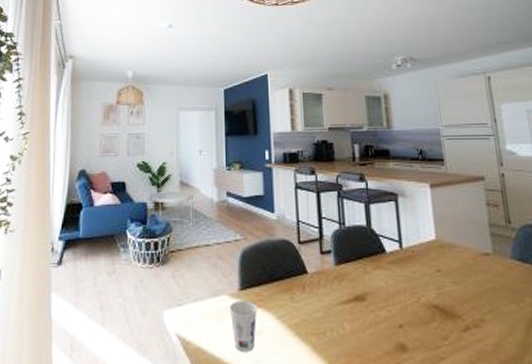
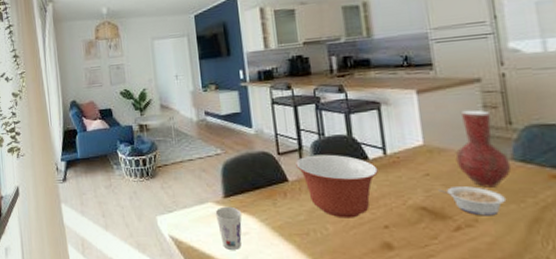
mixing bowl: none [316,245,395,316] -> present [296,154,378,218]
legume: none [449,284,508,316] -> present [438,186,507,216]
vase: none [464,207,512,286] -> present [455,109,512,188]

